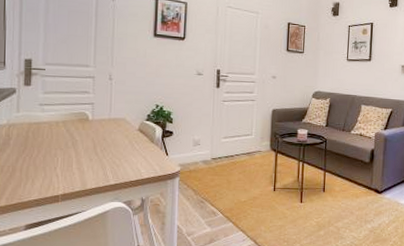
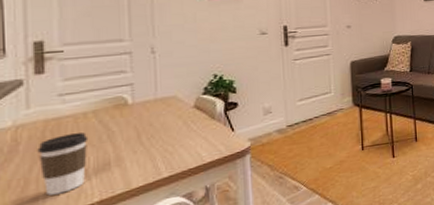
coffee cup: none [23,137,59,183] -> present [37,132,89,195]

